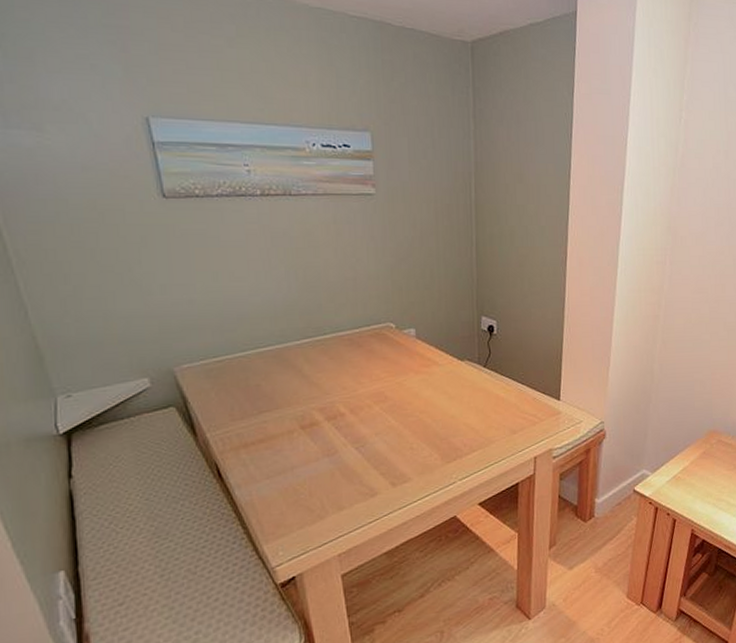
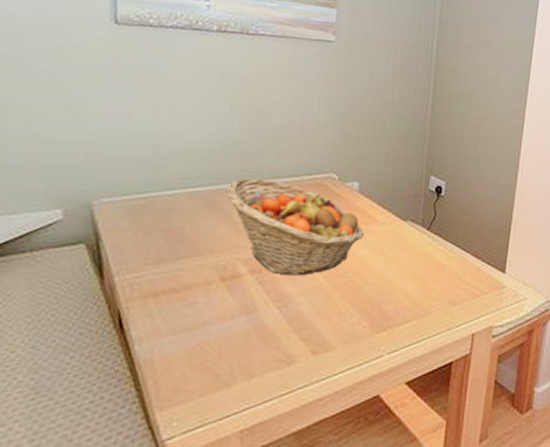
fruit basket: none [292,333,426,419] -> present [225,177,364,276]

